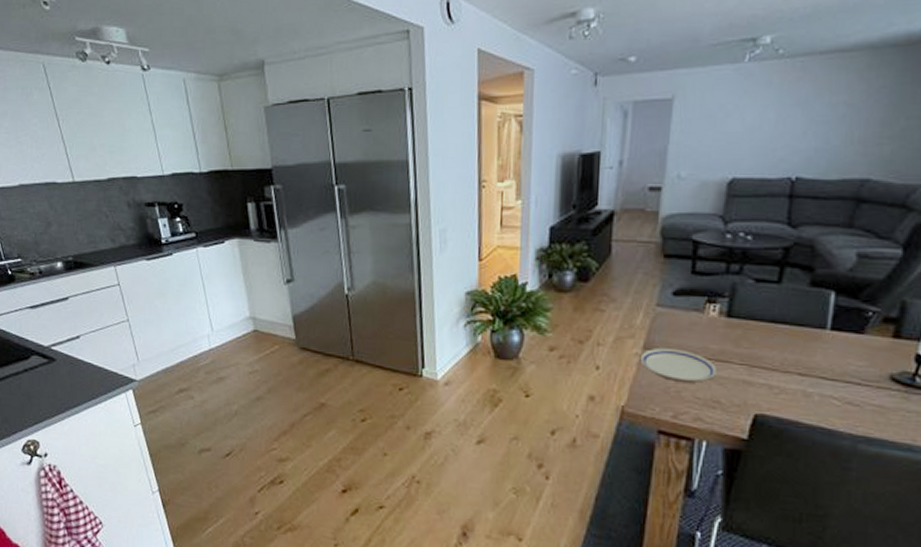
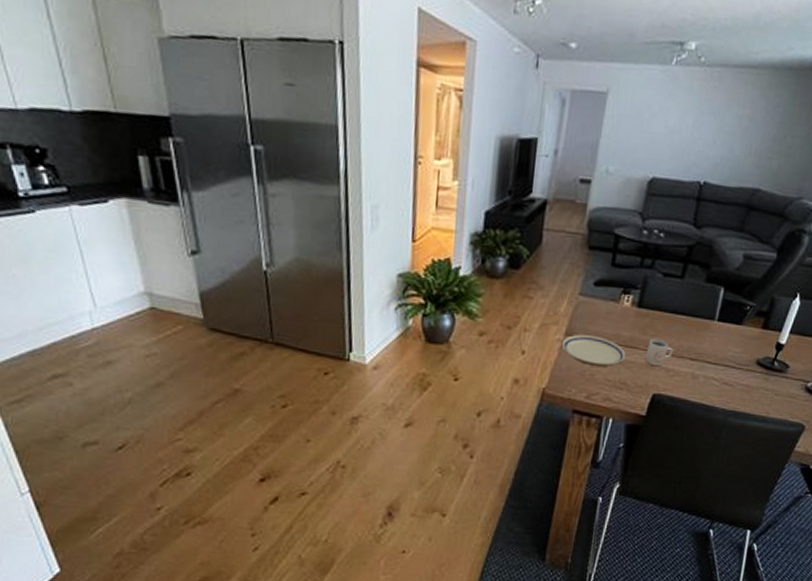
mug: none [741,351,776,383] -> present [645,338,674,367]

